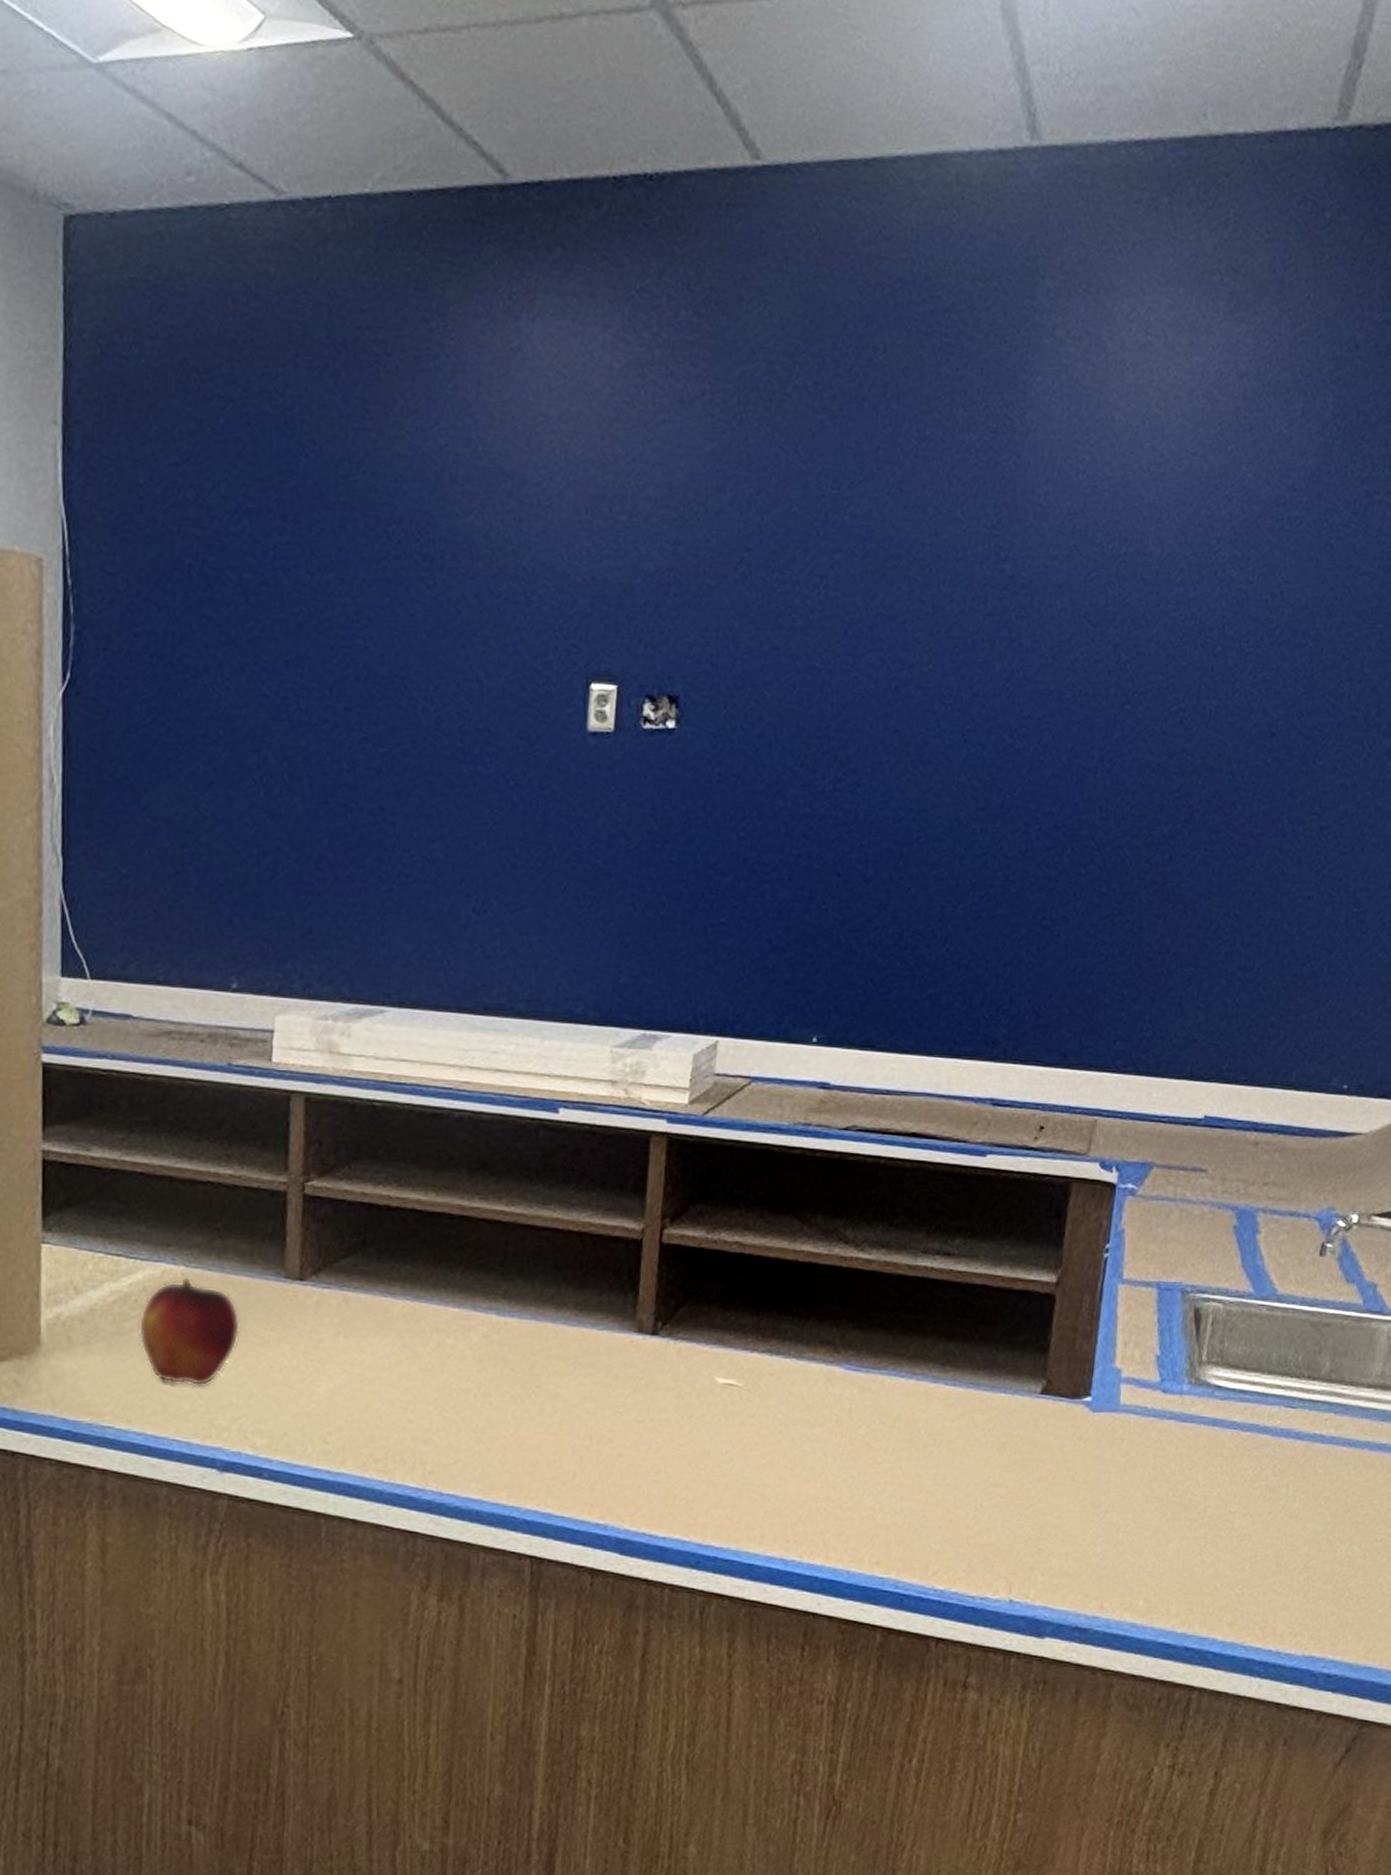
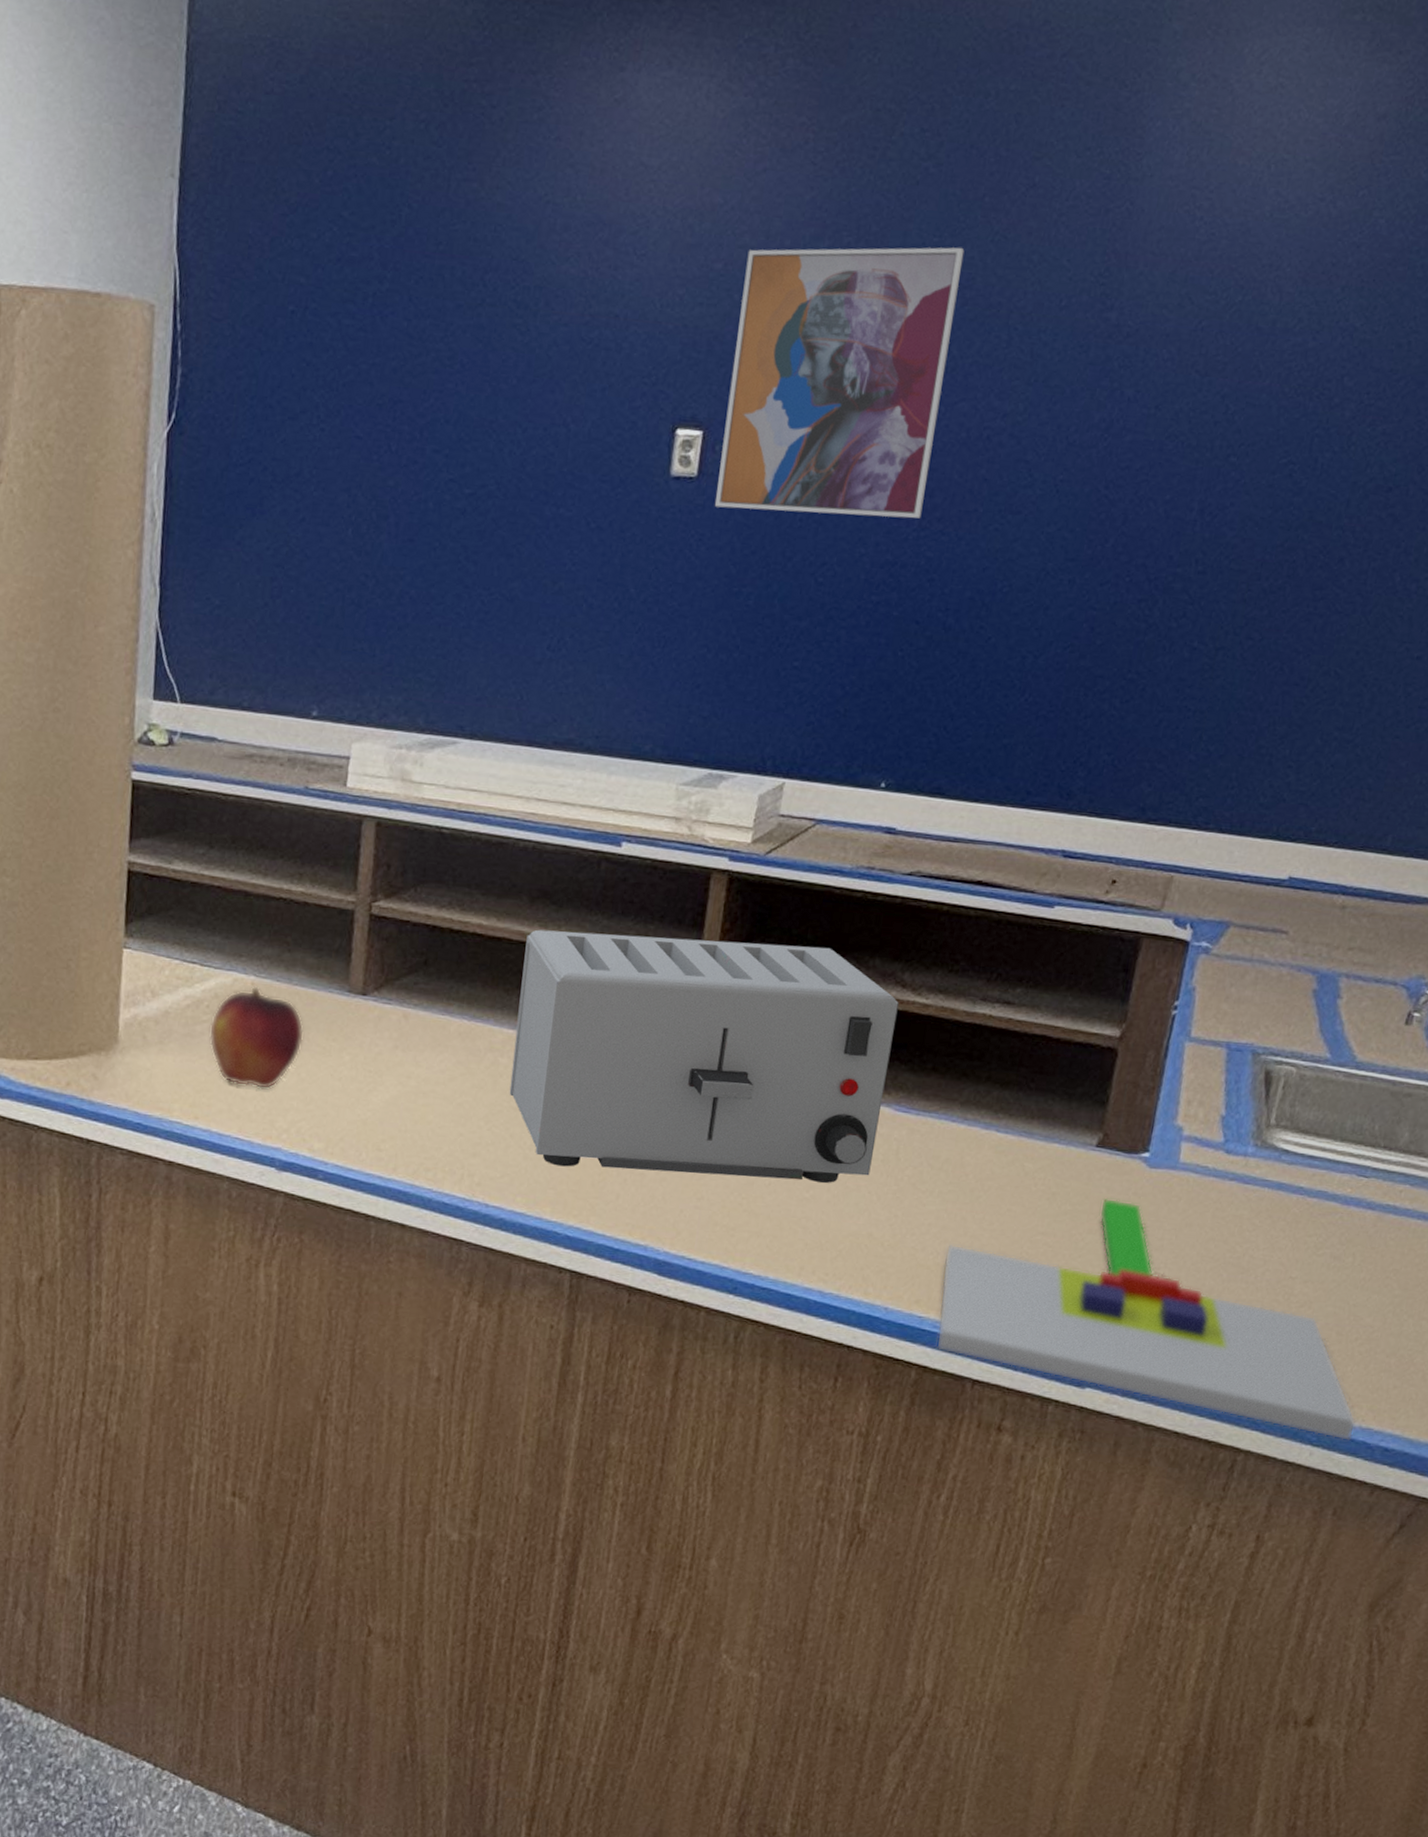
toaster: none [458,1202,843,1448] -> present [509,929,899,1183]
wall art: none [634,499,863,771] -> present [715,247,965,518]
chopping board: none [899,1444,1300,1671] -> present [936,1198,1356,1442]

